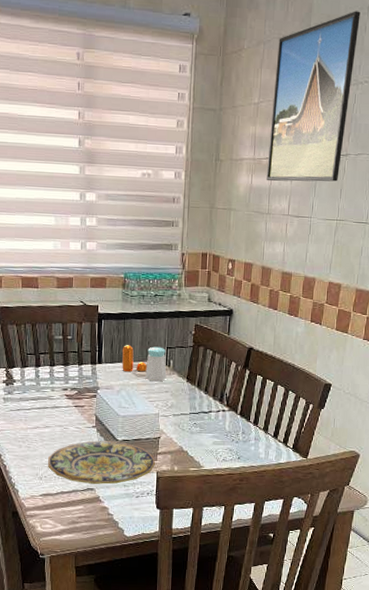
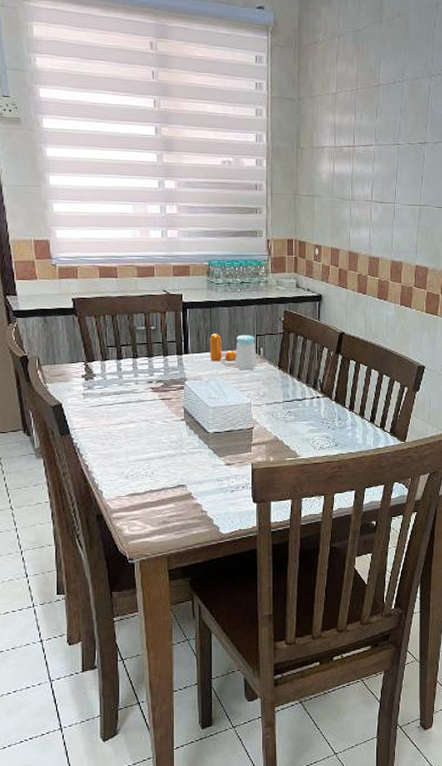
plate: present [48,440,156,484] -> none [134,434,250,480]
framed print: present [266,11,361,182] -> none [348,8,429,169]

